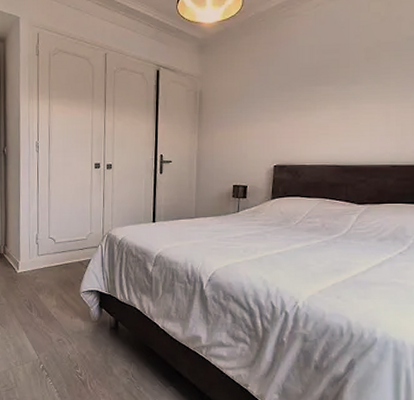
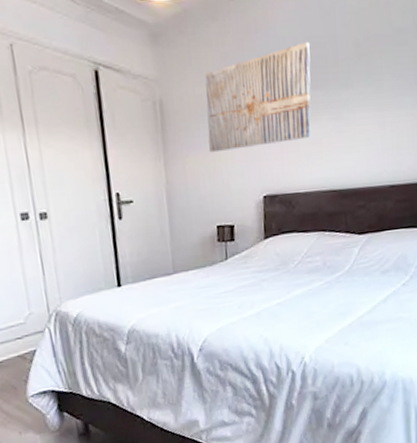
wall art: none [233,48,325,130] -> present [205,41,311,153]

